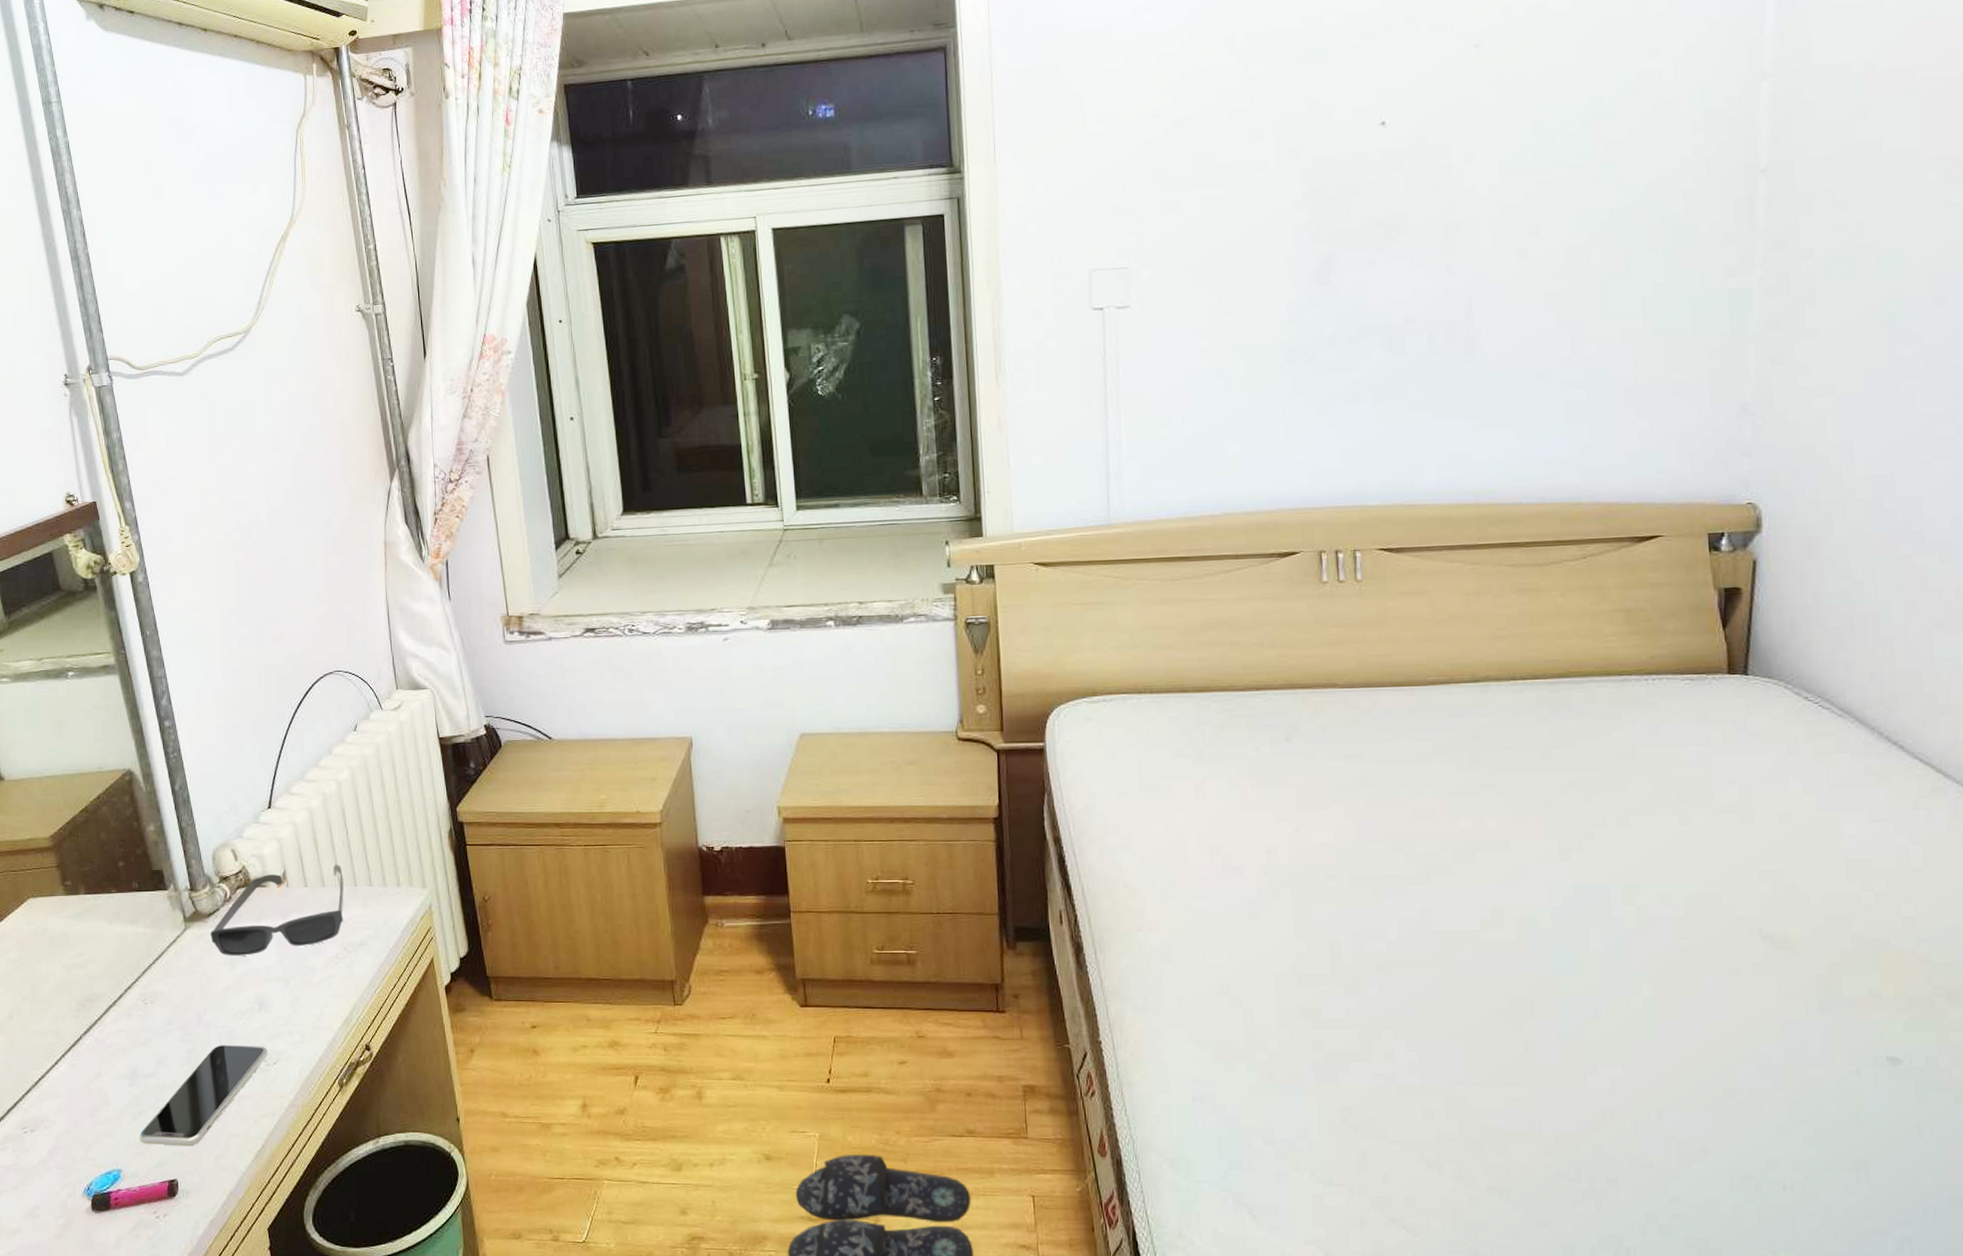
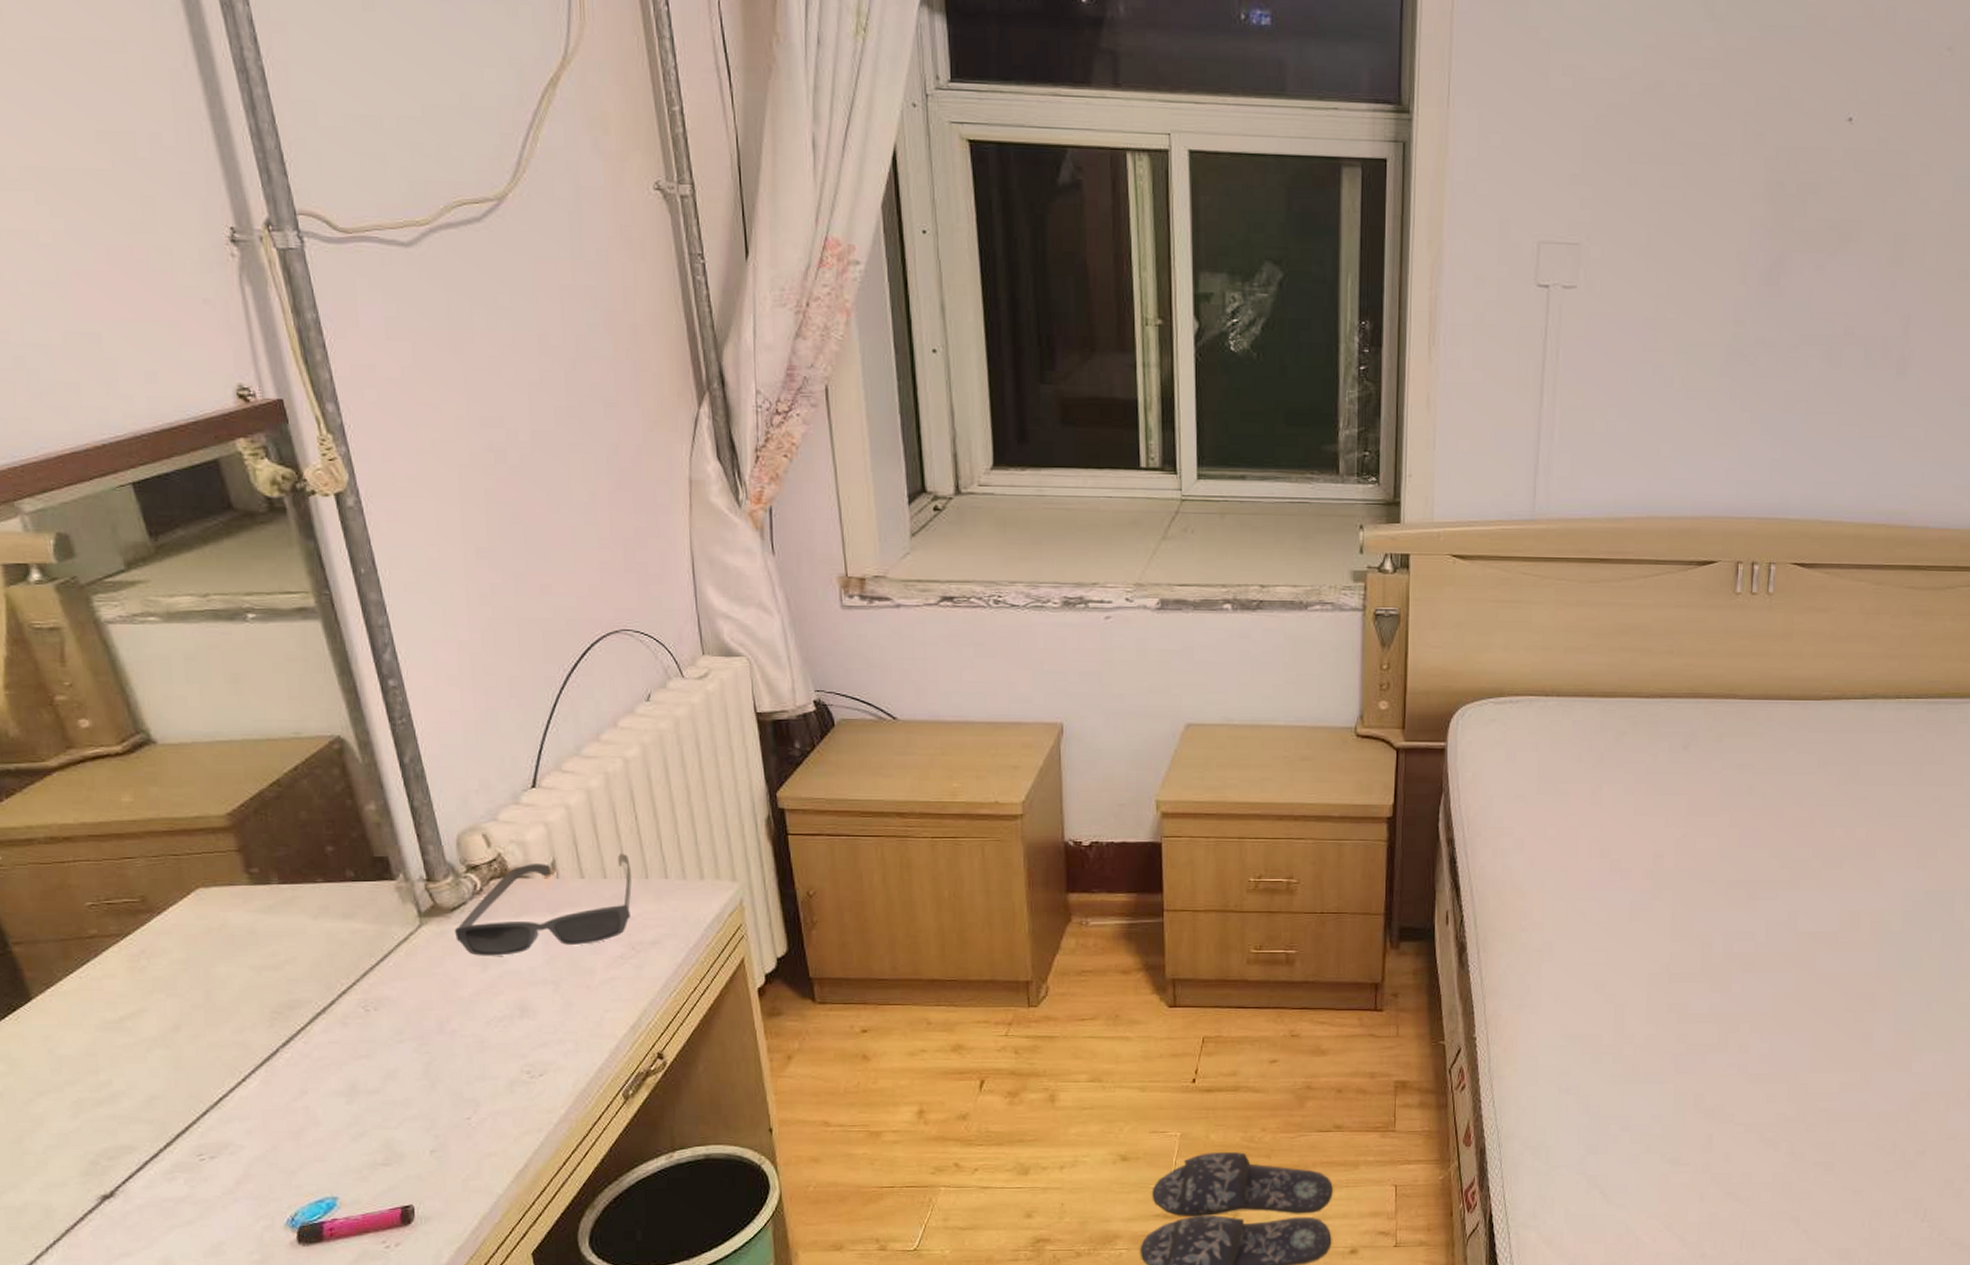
smartphone: present [139,1044,268,1146] -> none [361,1055,532,1169]

